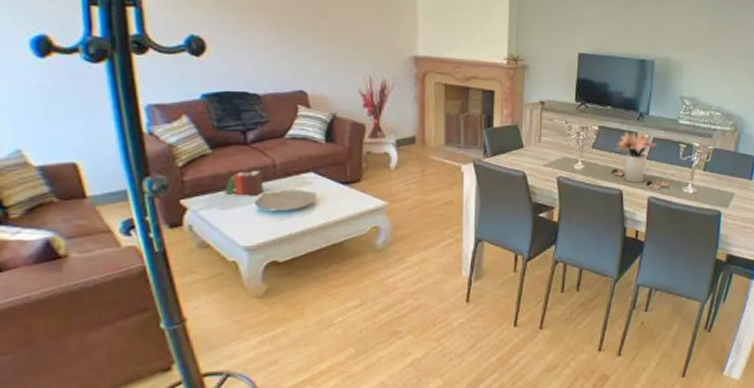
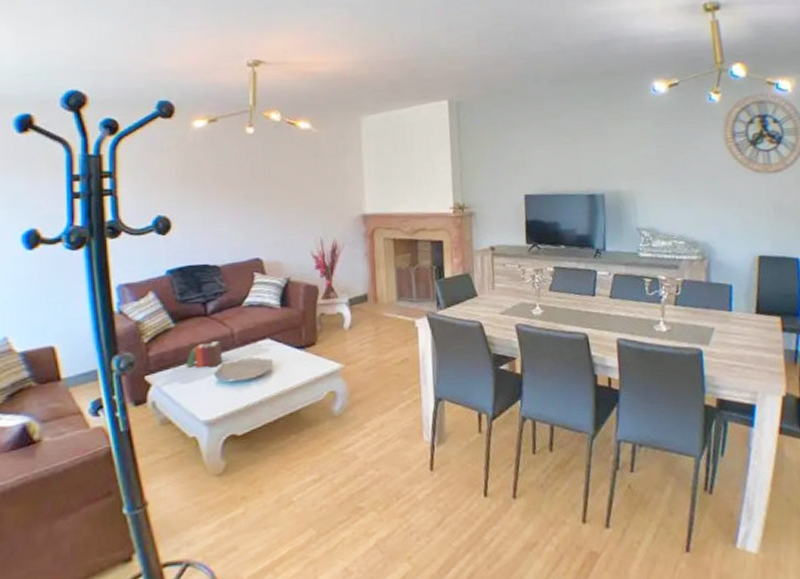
bouquet: present [612,131,670,189] -> none [573,269,640,330]

